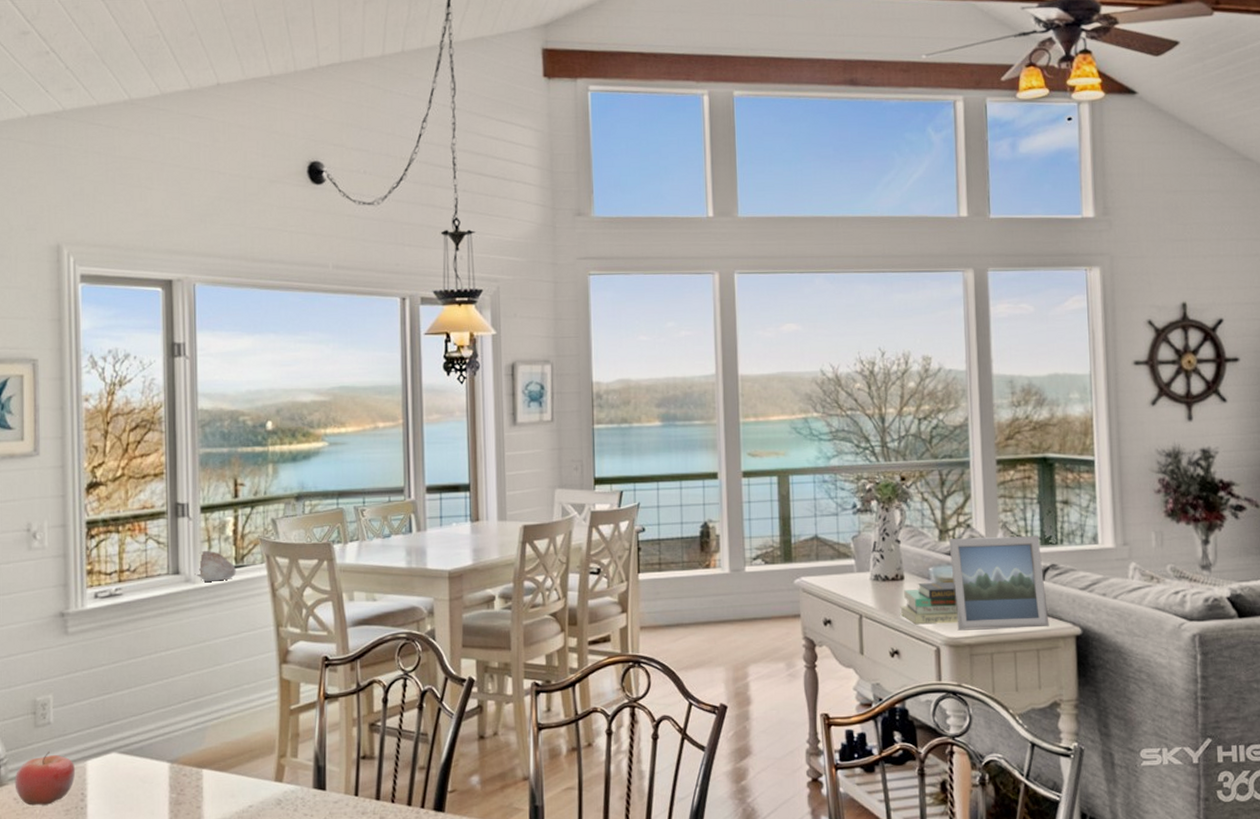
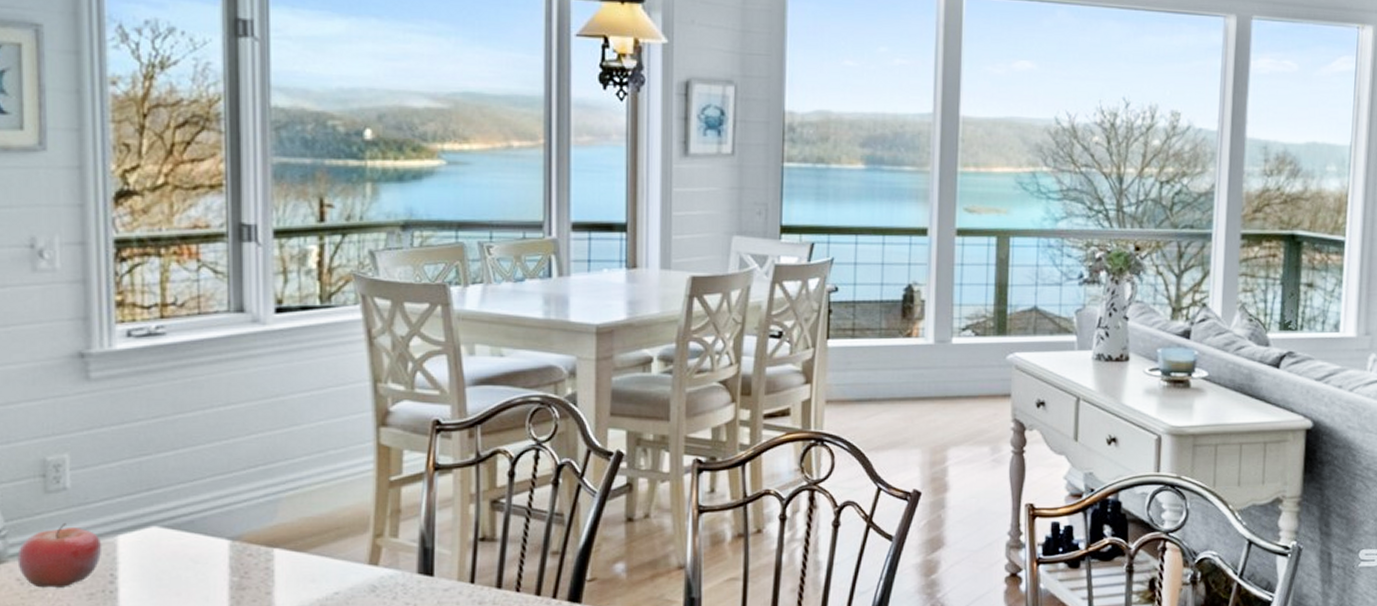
seashell: present [195,550,236,583] -> none [265,284,321,325]
books: present [900,582,958,624] -> none [1122,366,1184,410]
picture frame: present [949,536,1050,631] -> none [1181,318,1280,419]

